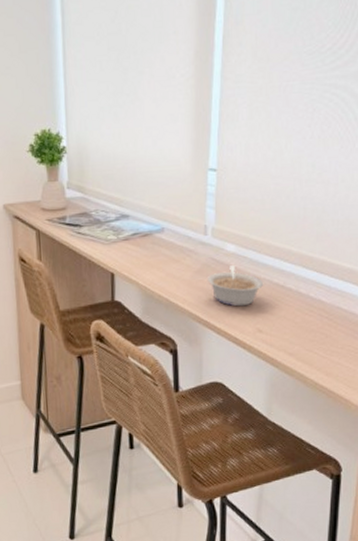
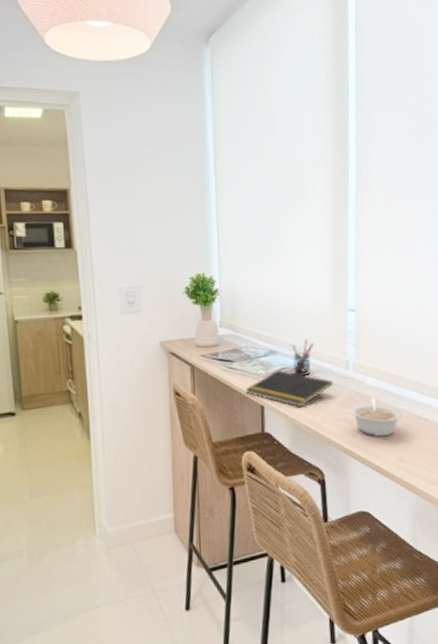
notepad: none [94,235,189,275] -> present [245,370,333,407]
pen holder: none [144,201,170,242] -> present [291,338,314,376]

